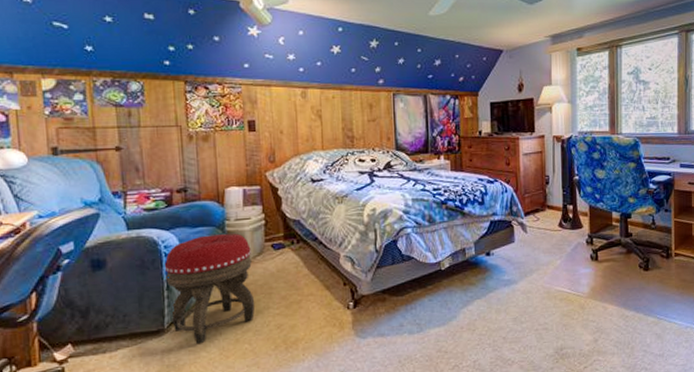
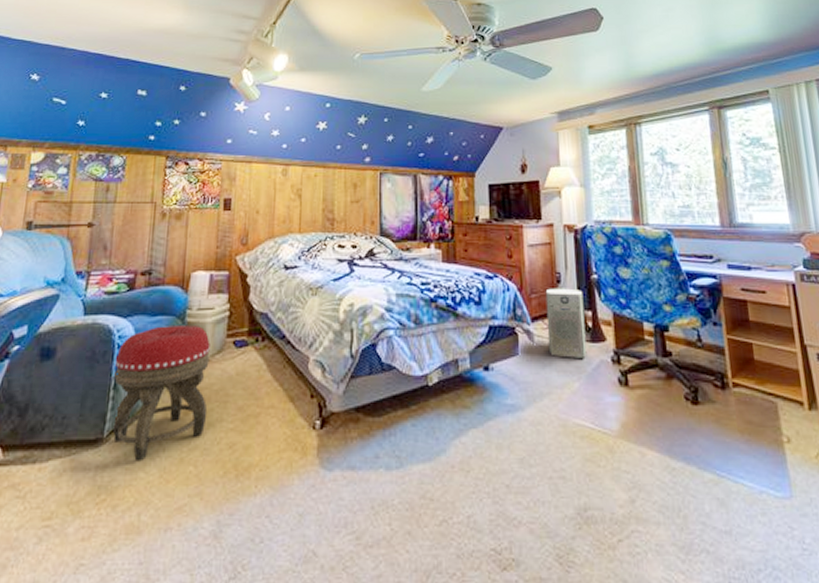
air purifier: none [536,188,568,242] -> present [545,288,587,358]

